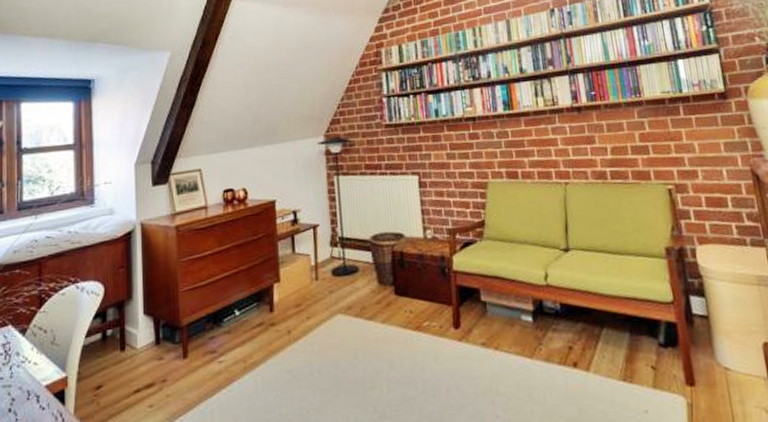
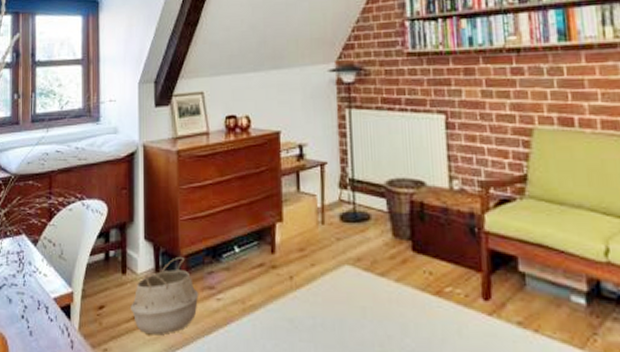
woven basket: none [130,326,201,406] -> present [131,256,199,335]

